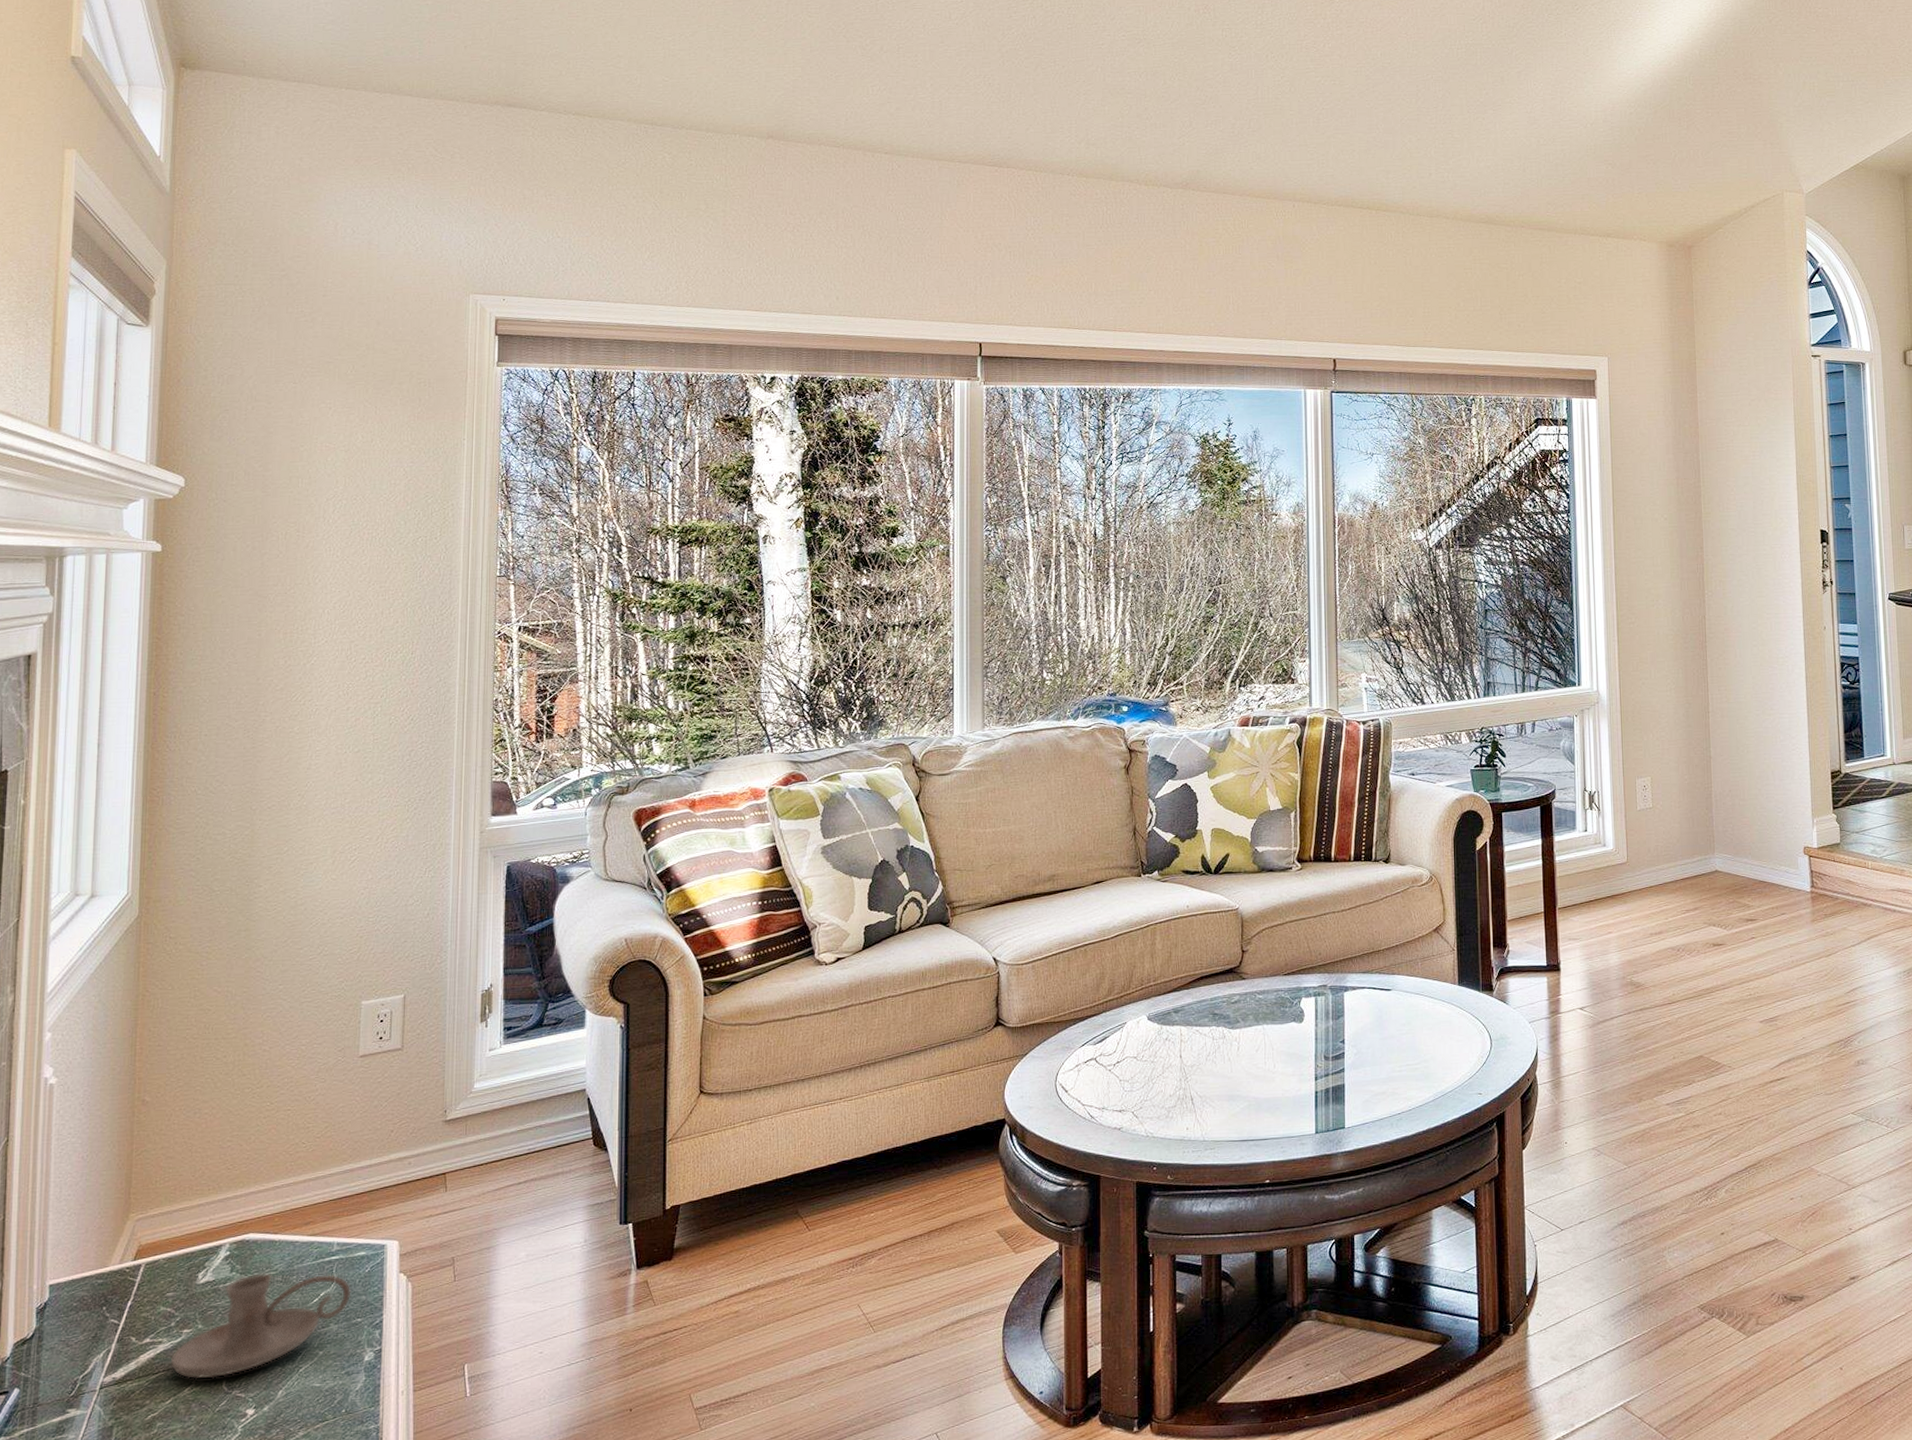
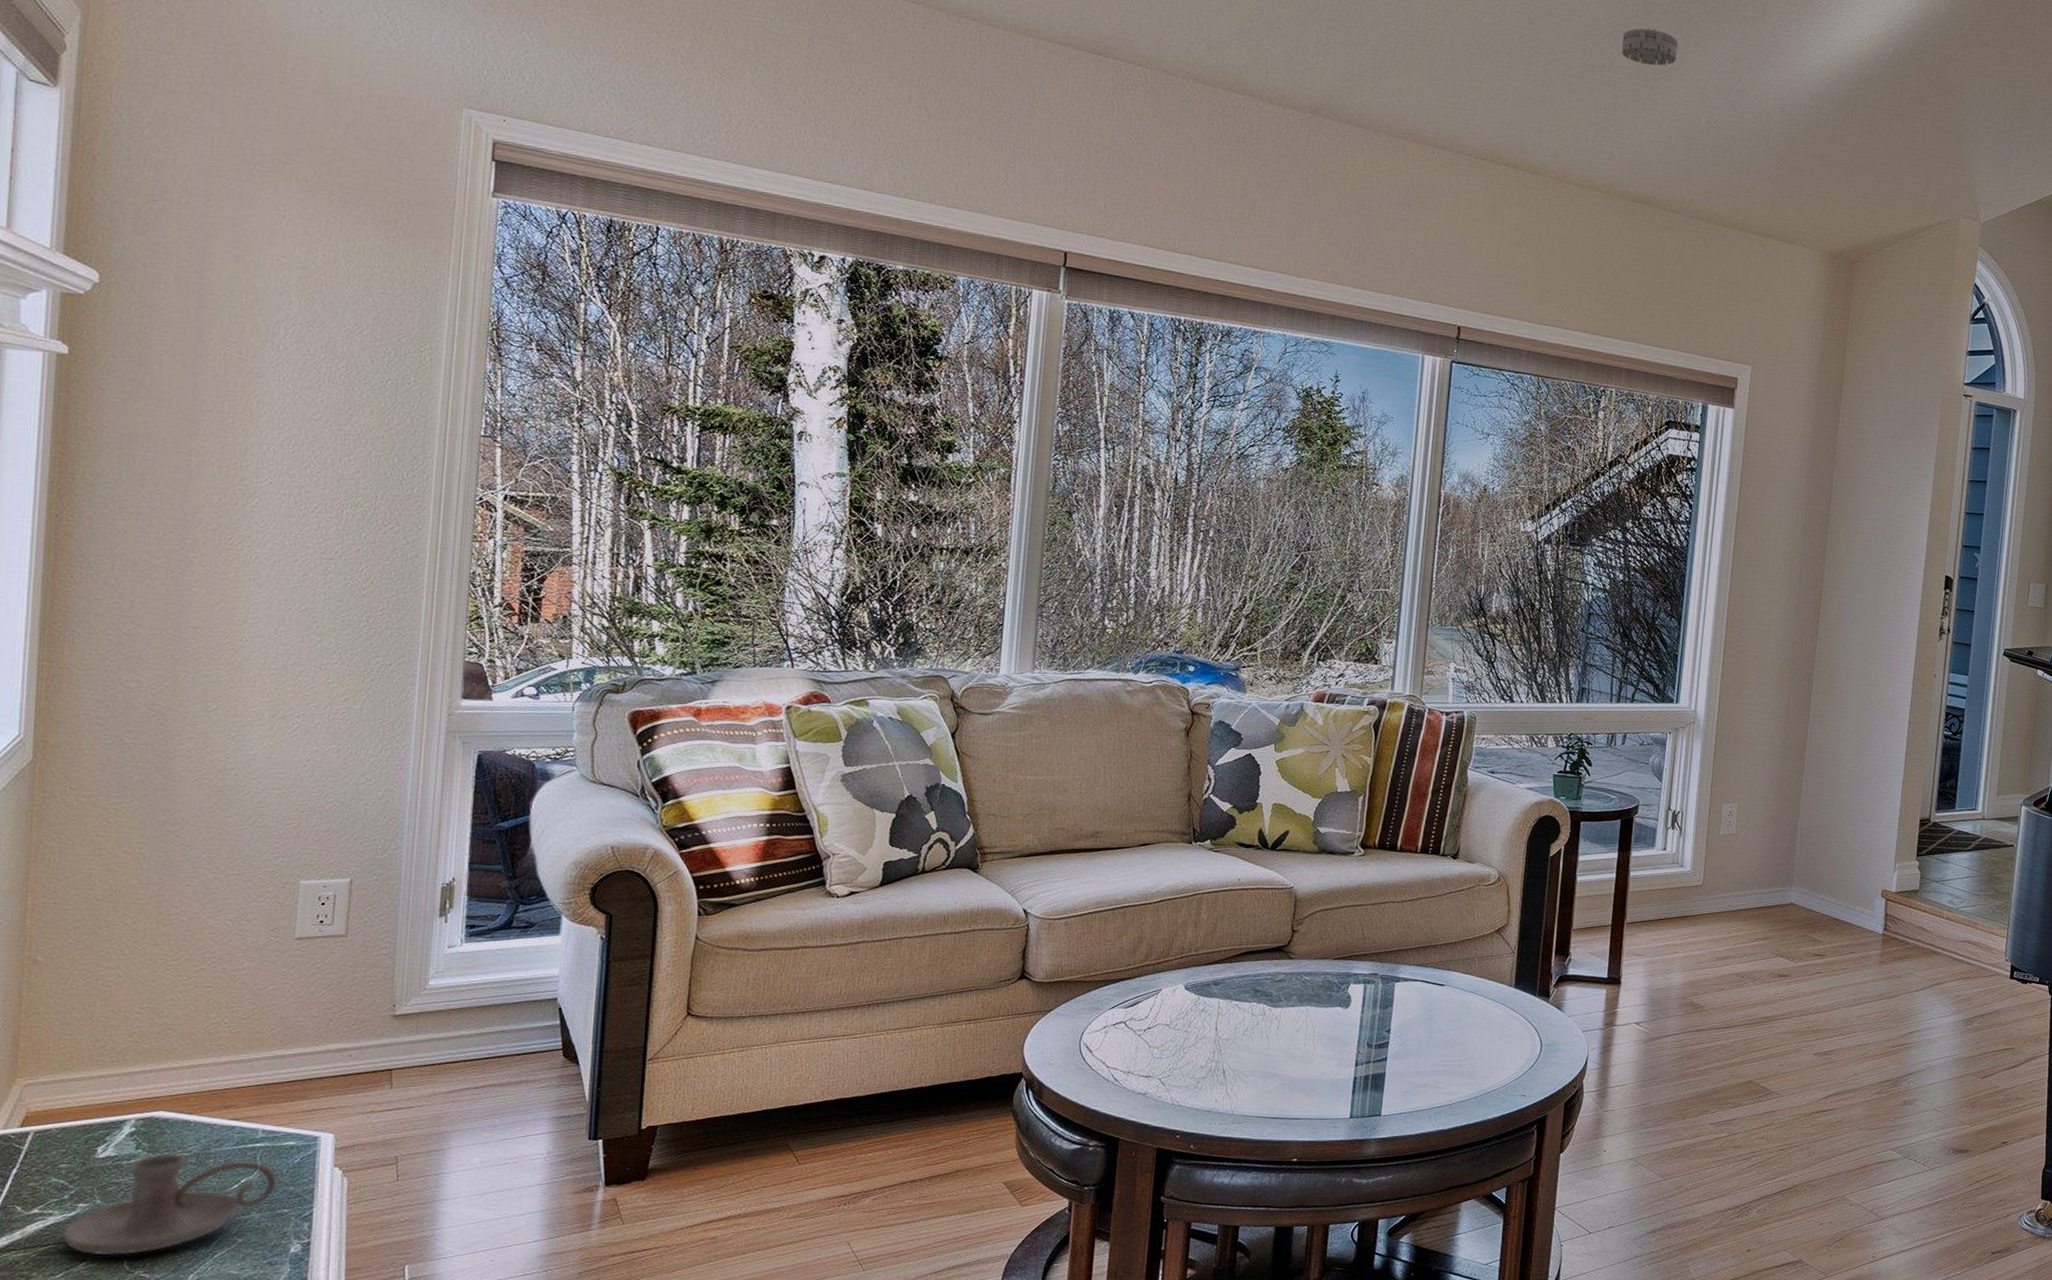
smoke detector: none [1451,67,1503,100] -> present [1621,28,1679,66]

